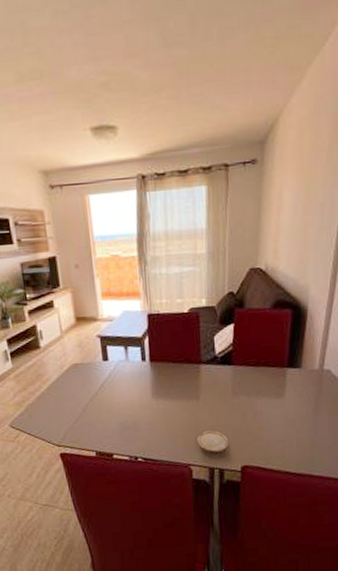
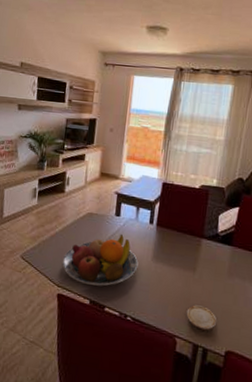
fruit bowl: none [56,378,139,438] -> present [62,234,139,287]

